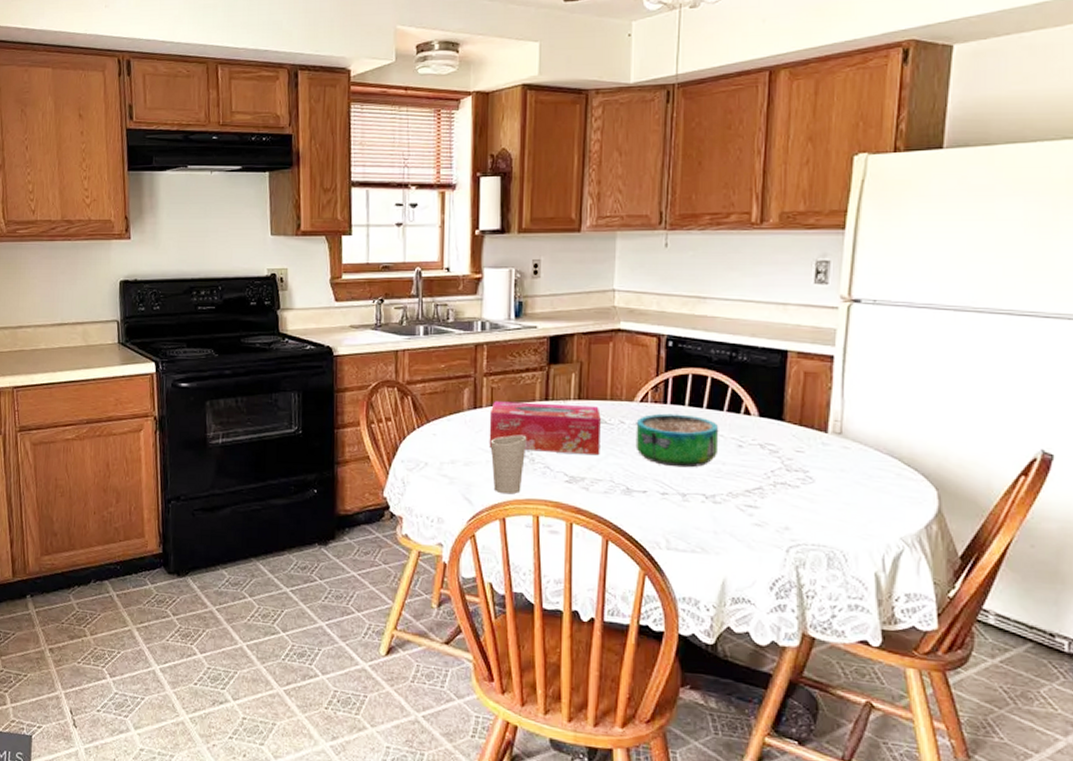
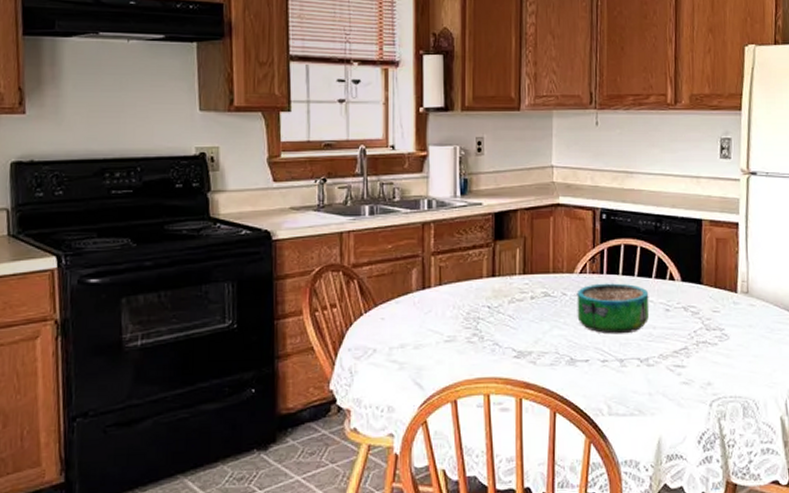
tissue box: present [489,401,601,456] -> none [438,279,545,329]
cup: present [490,435,527,495] -> none [440,313,476,375]

